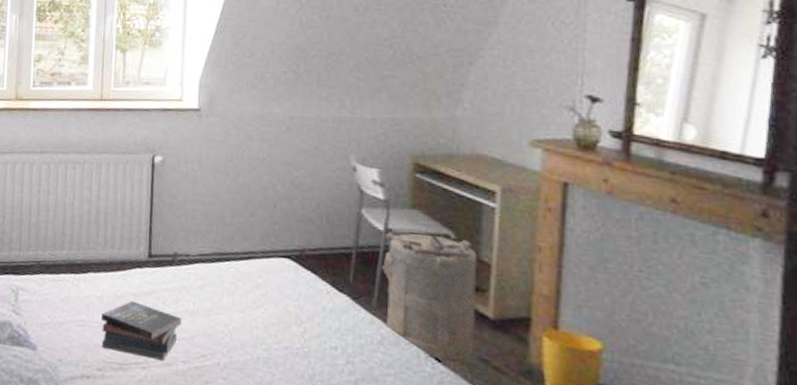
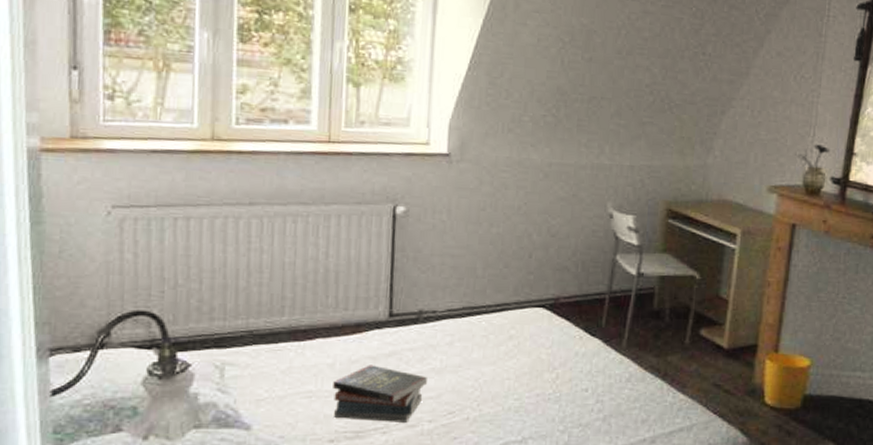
laundry hamper: present [381,232,477,361] -> none [632,276,718,389]

